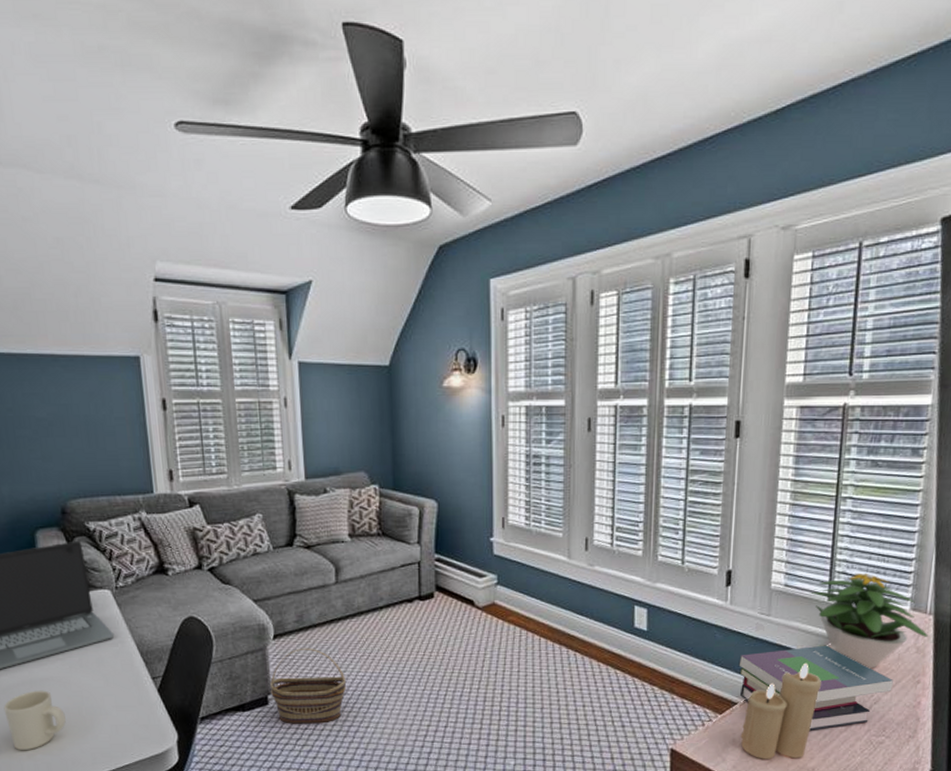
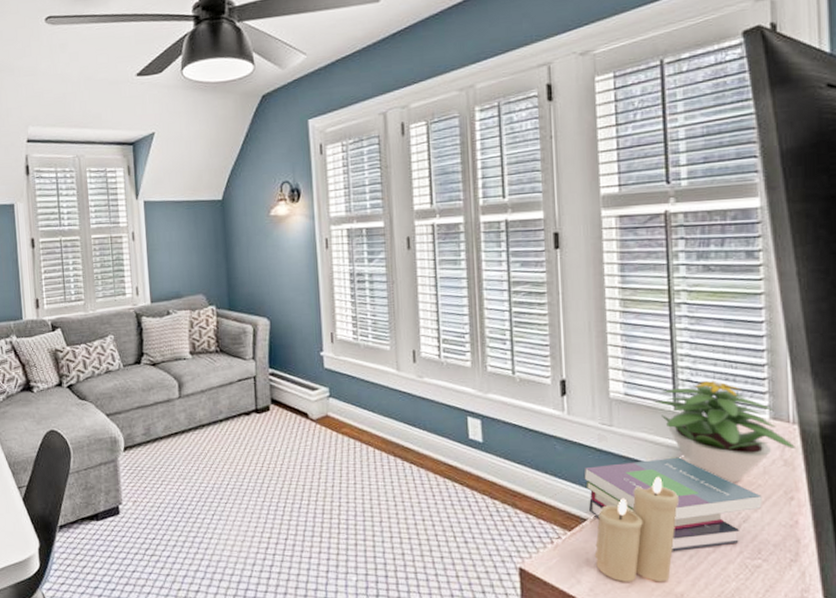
basket: present [270,648,346,724] -> none [121,459,190,534]

